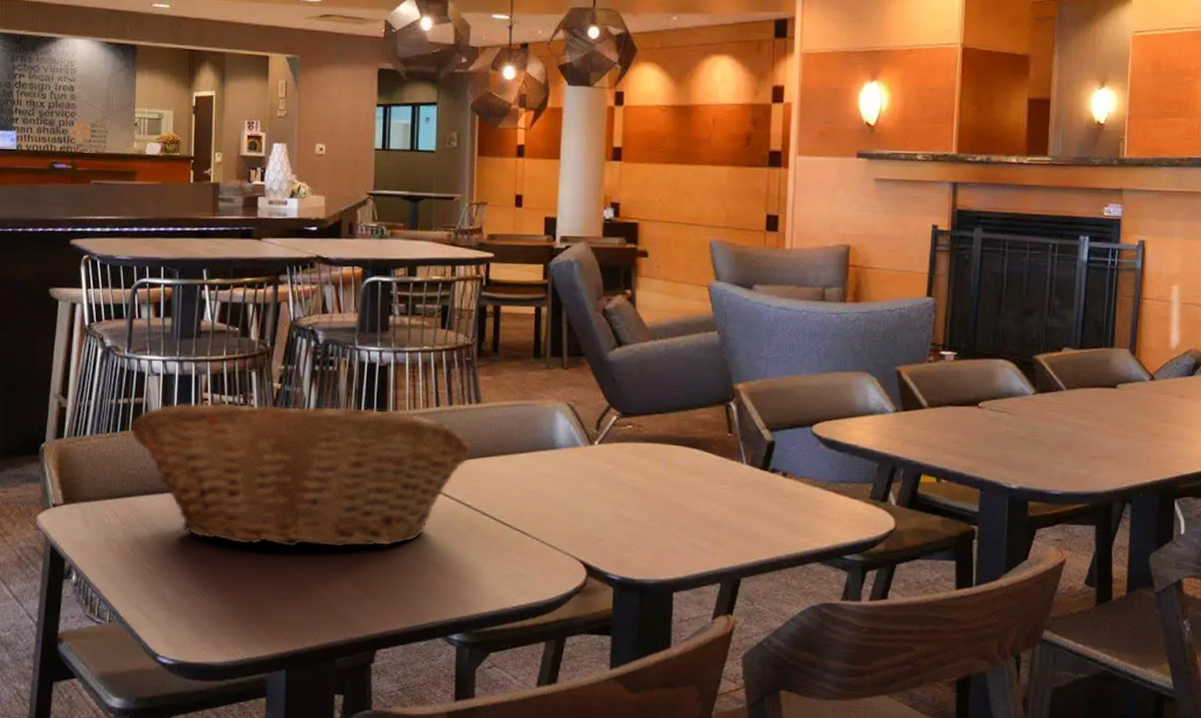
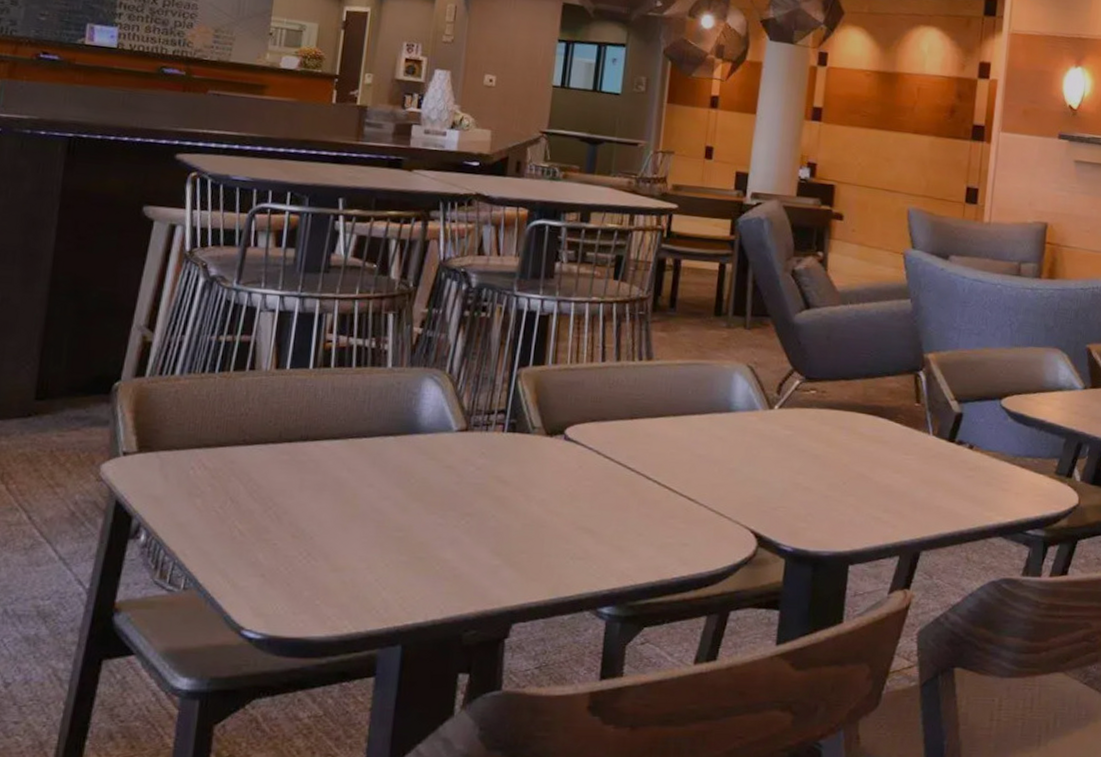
fruit basket: present [130,402,471,548] -> none [232,343,638,510]

